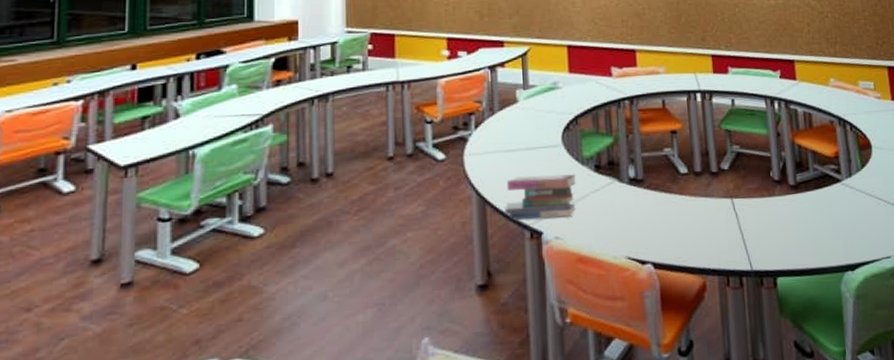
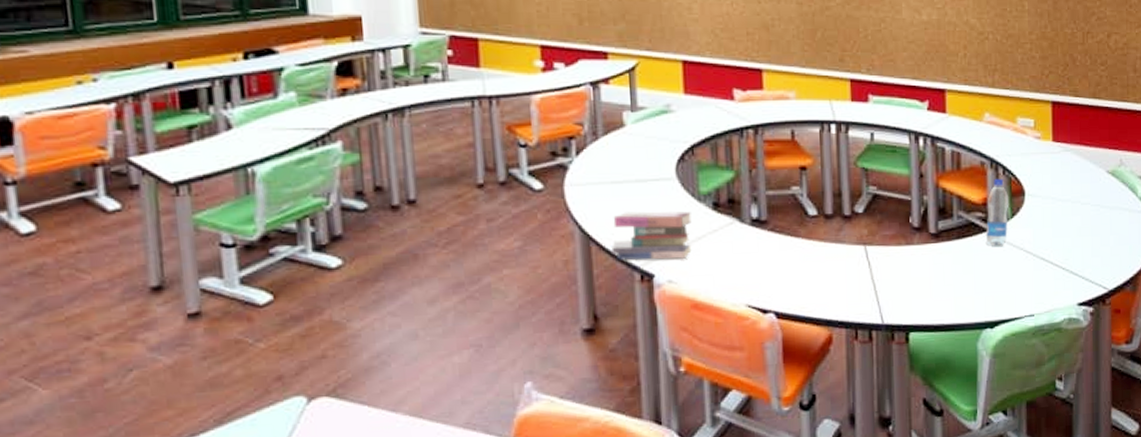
bottle: none [838,134,860,195] -> present [986,178,1008,247]

